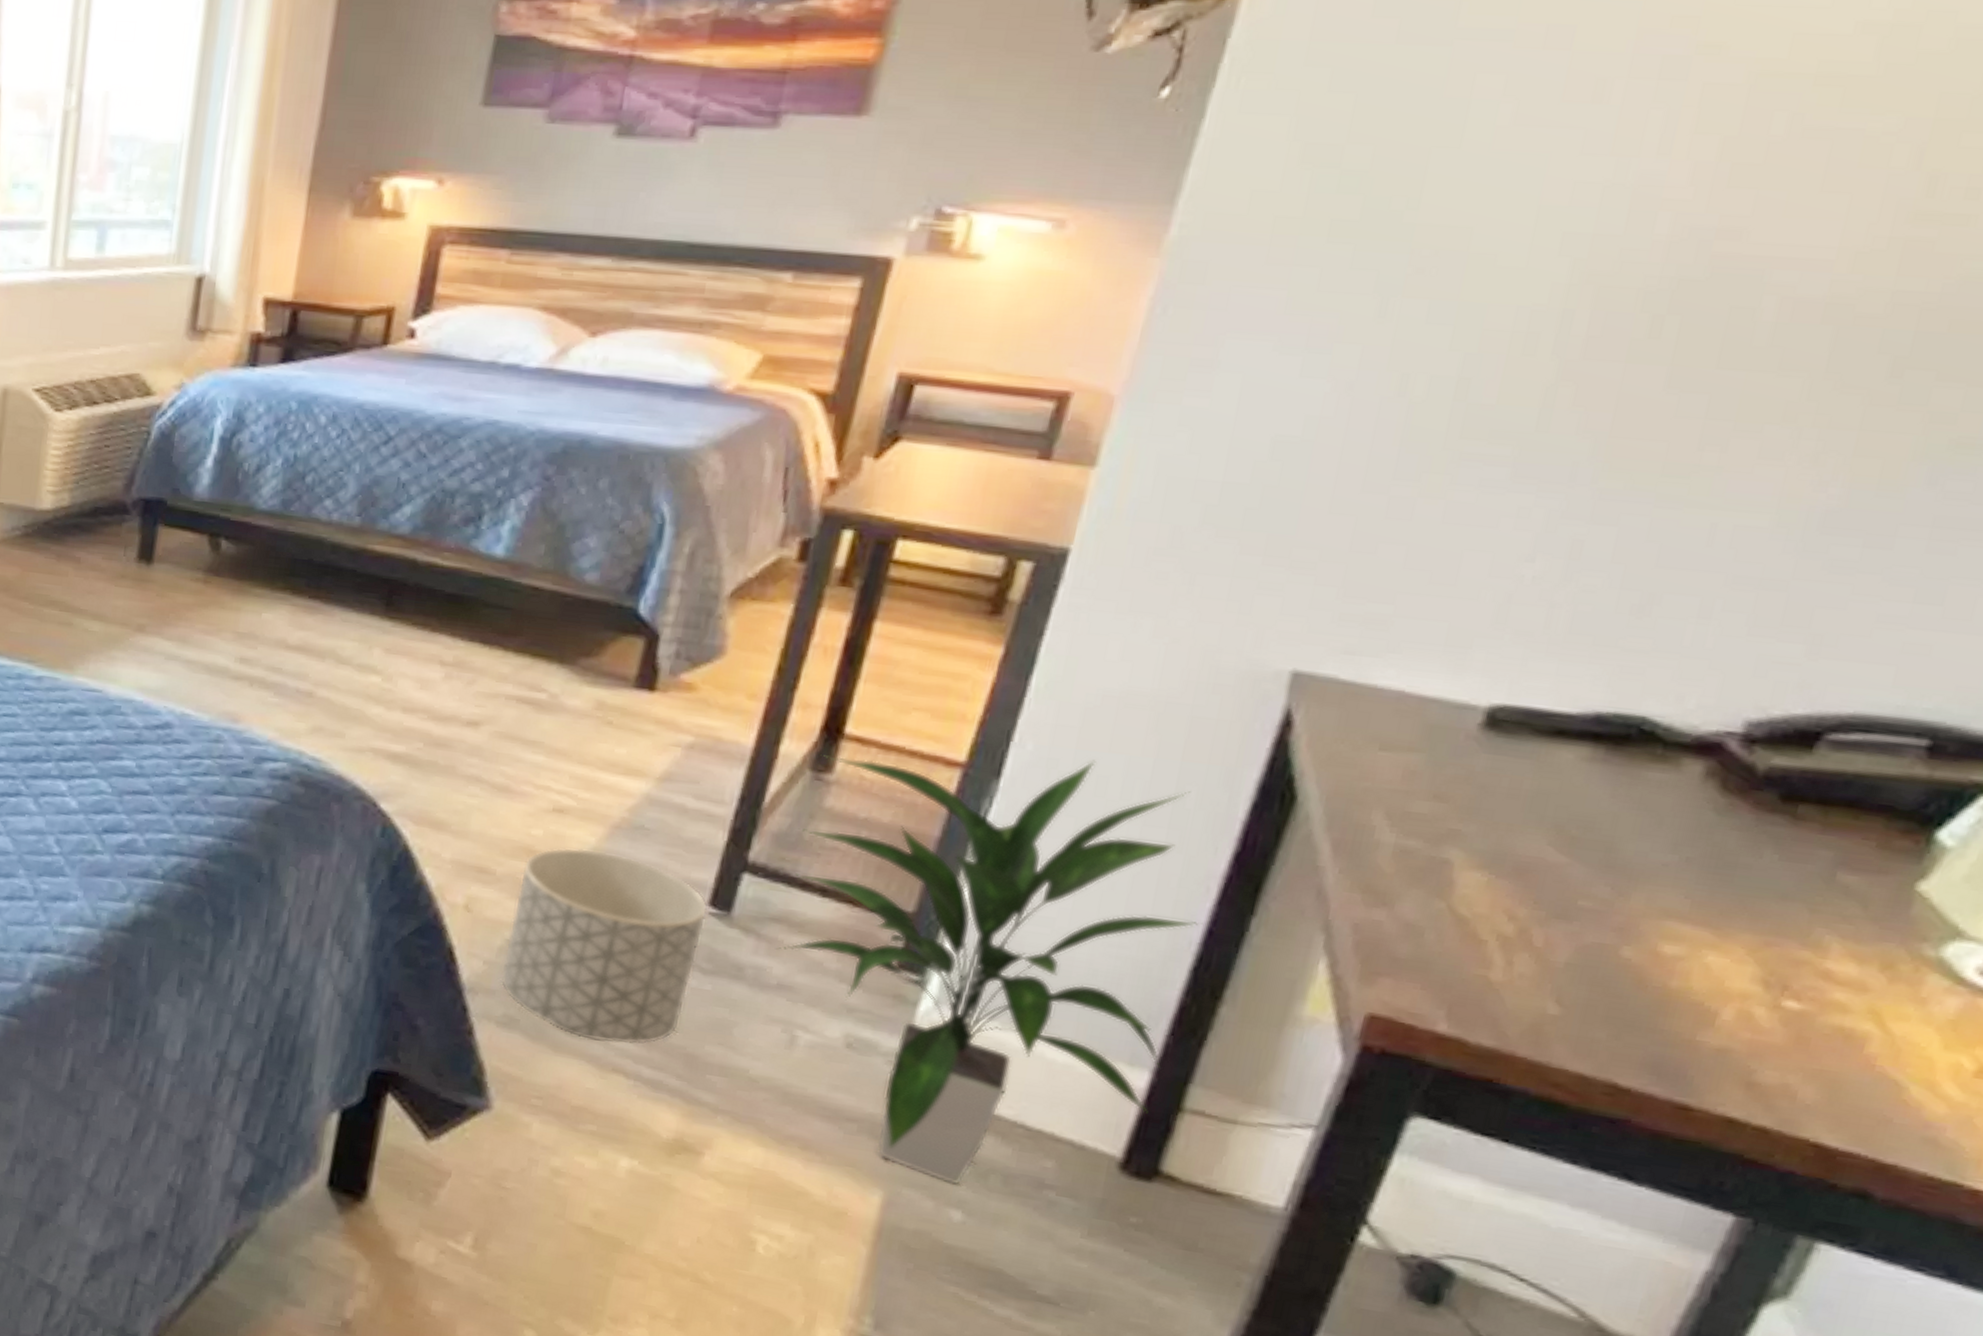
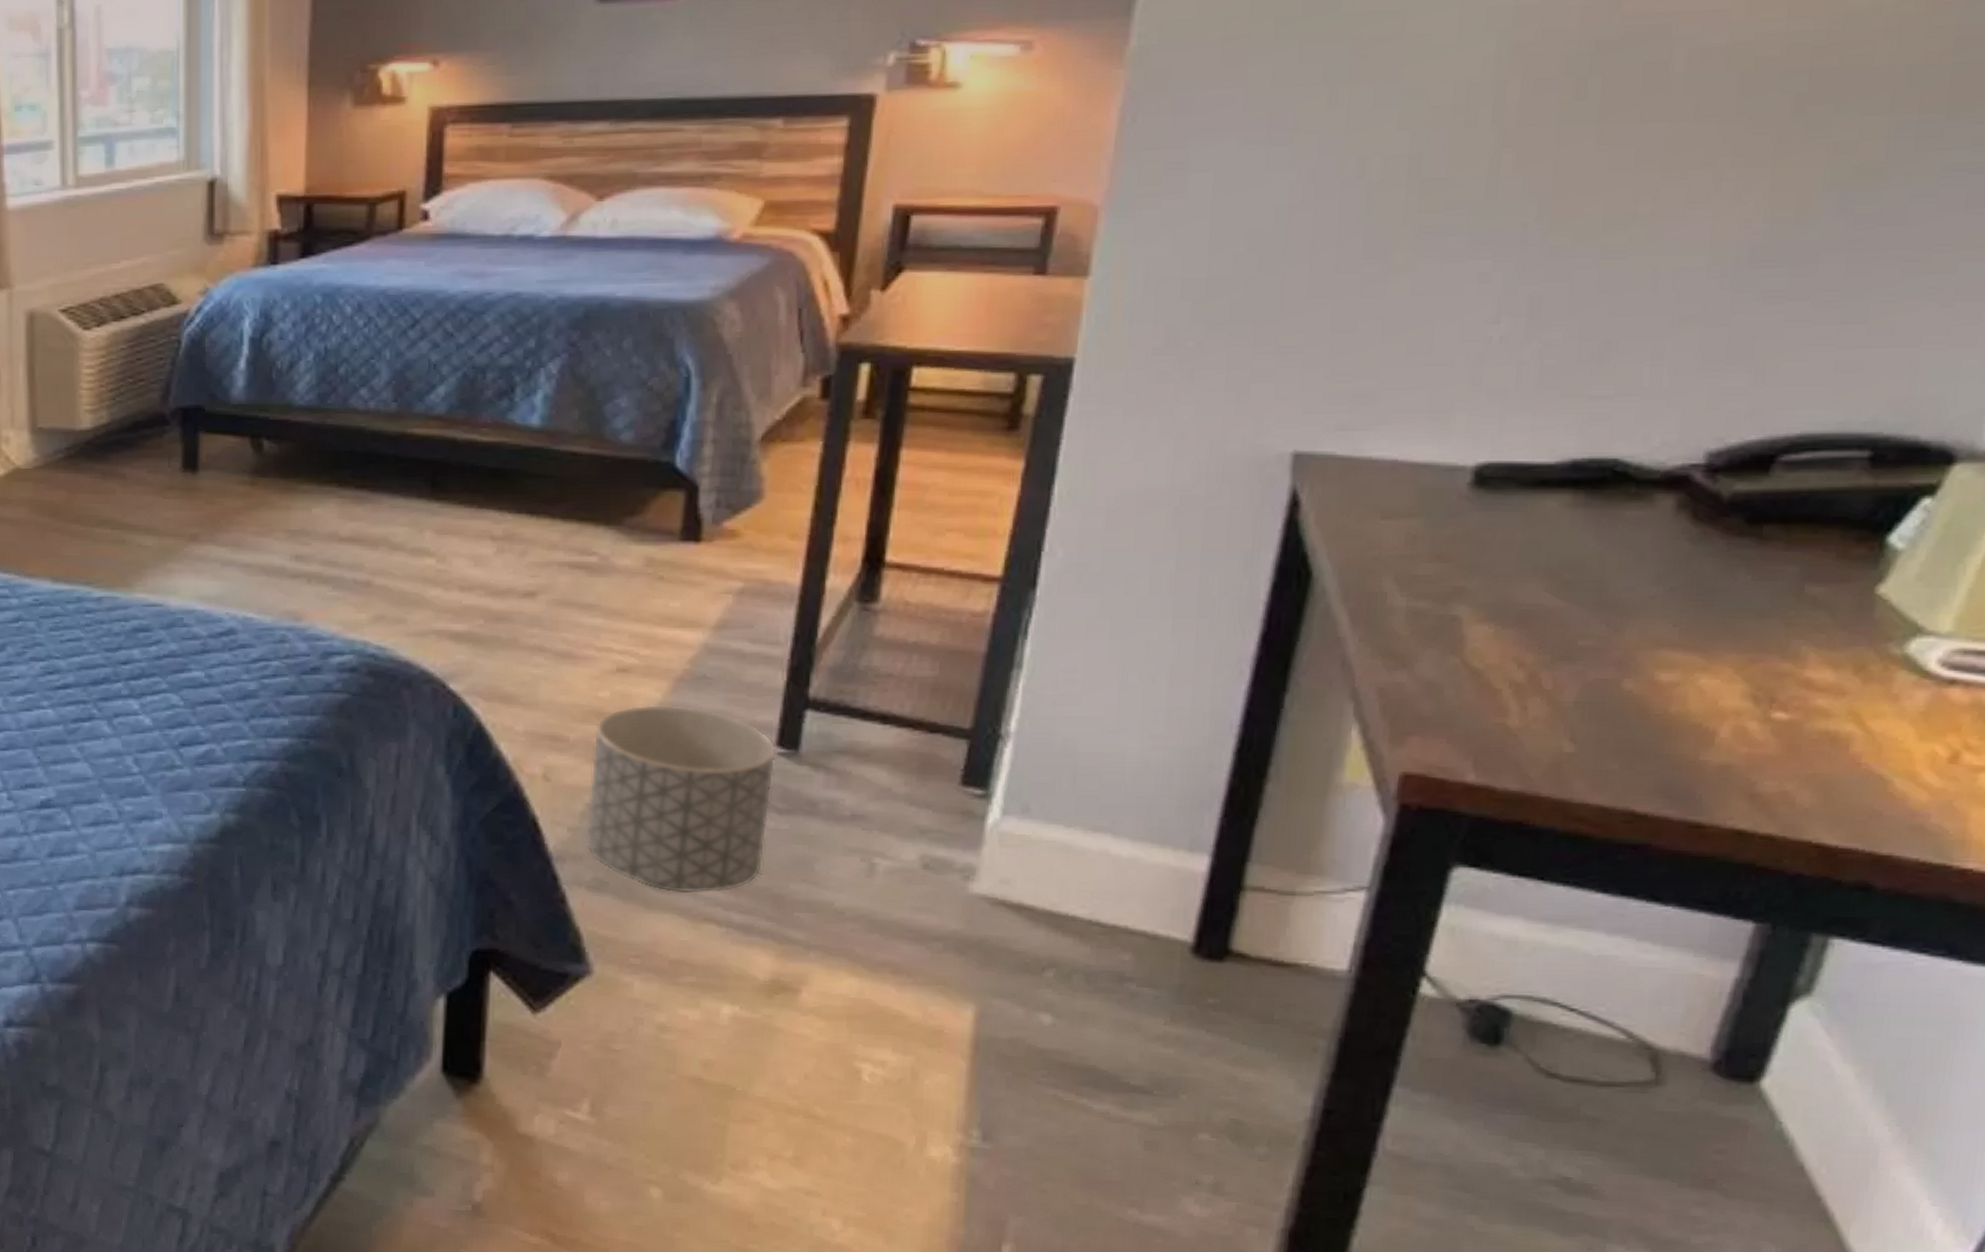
indoor plant: present [775,755,1203,1185] -> none [844,560,1241,989]

